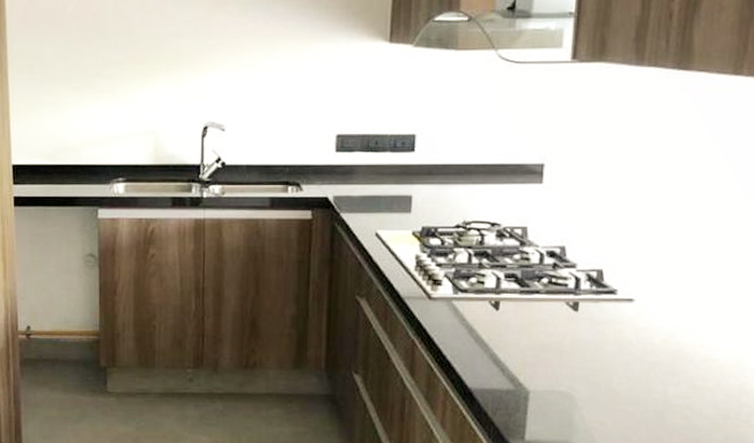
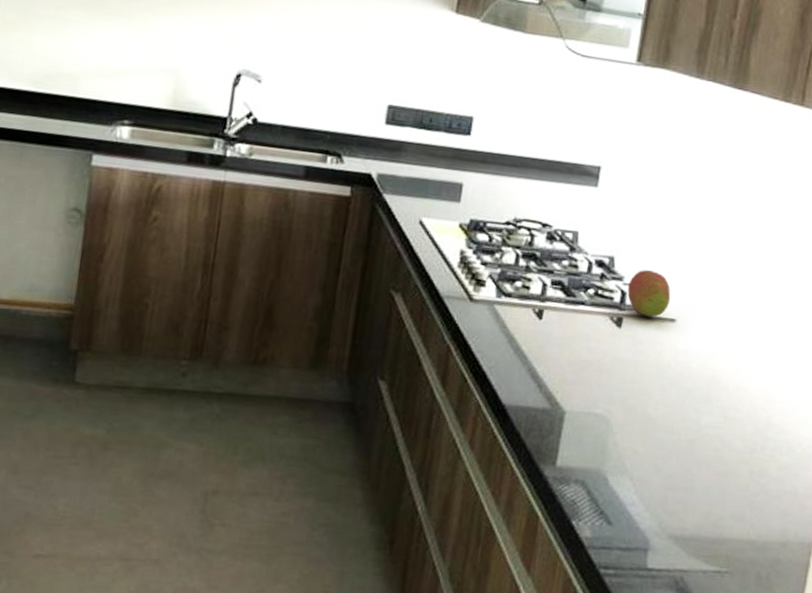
fruit: none [582,256,627,299] -> present [627,270,671,317]

